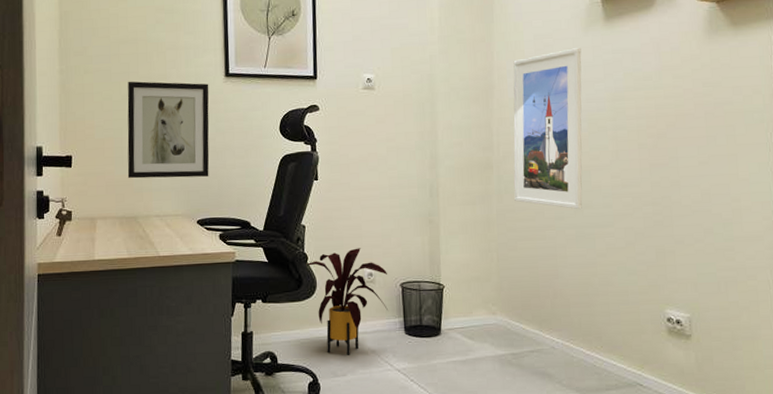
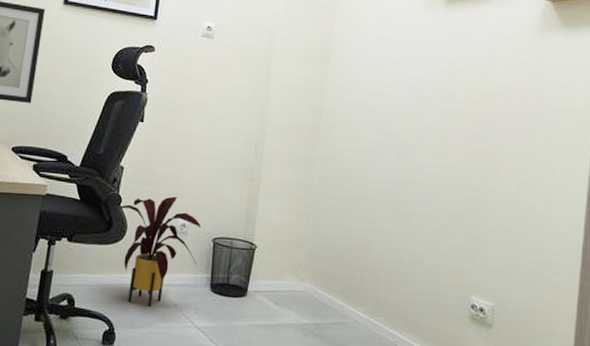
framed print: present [513,48,582,210] -> none [337,25,420,186]

